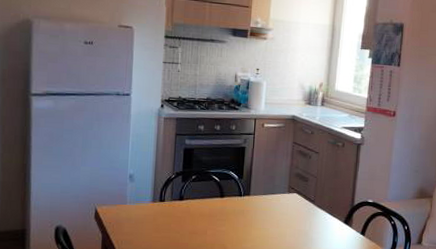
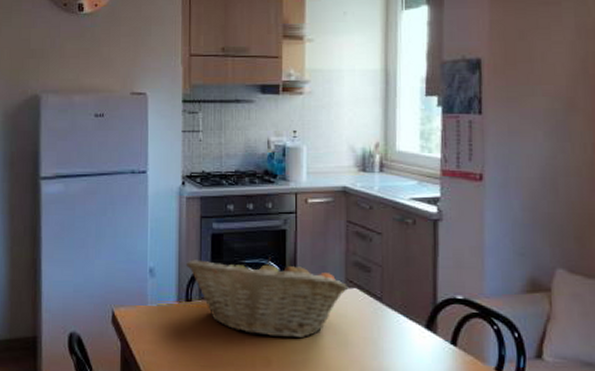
fruit basket: none [161,168,291,231] -> present [185,257,349,339]

